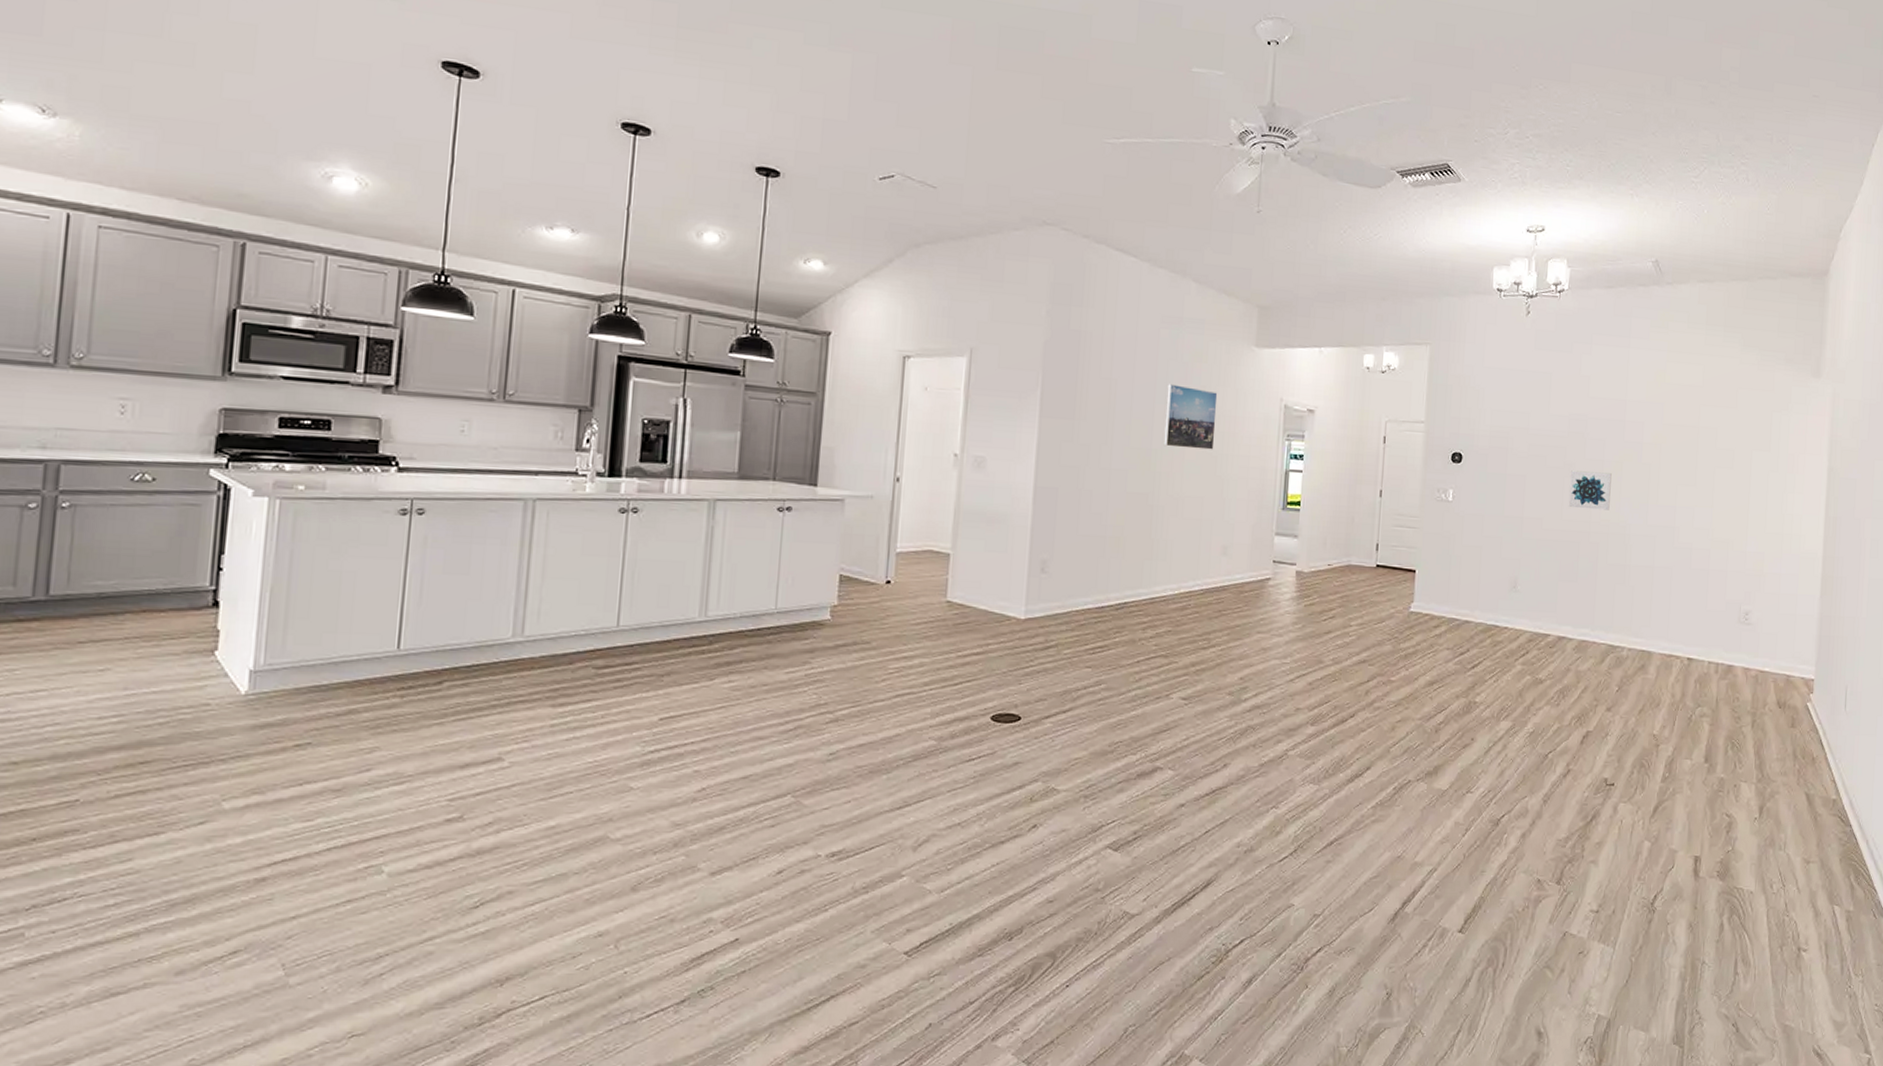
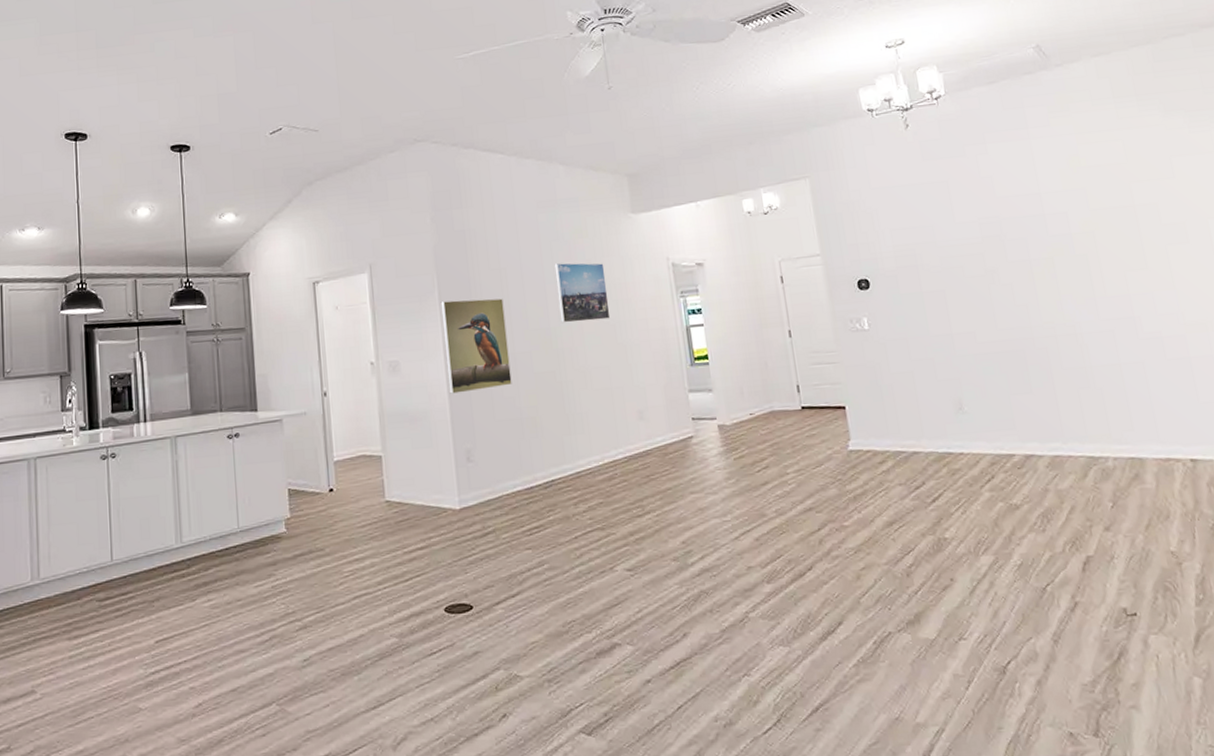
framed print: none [1034,402,1108,502] -> present [440,298,512,394]
wall art: present [1568,470,1612,511] -> none [995,272,1051,315]

